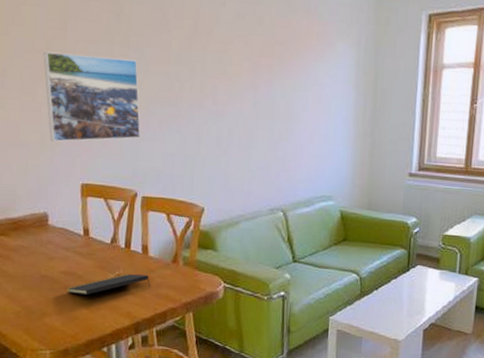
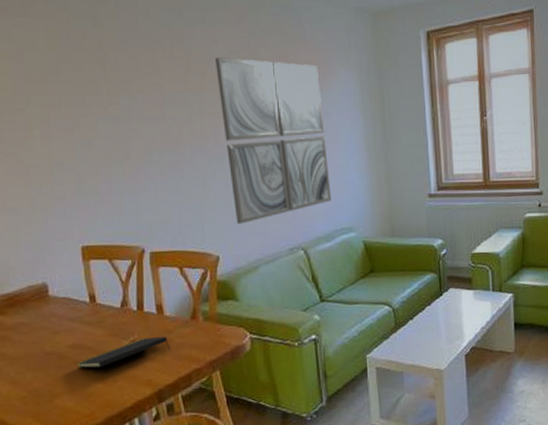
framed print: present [43,51,141,142] -> none [25,108,142,204]
wall art: none [221,20,318,181] -> present [214,57,331,225]

